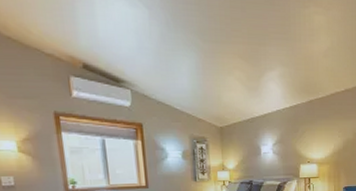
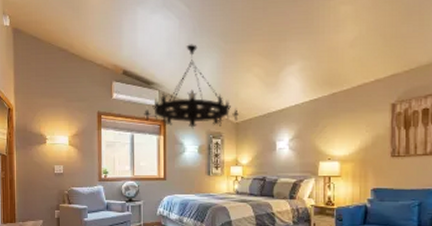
chandelier: none [115,39,222,134] -> present [144,44,239,129]

